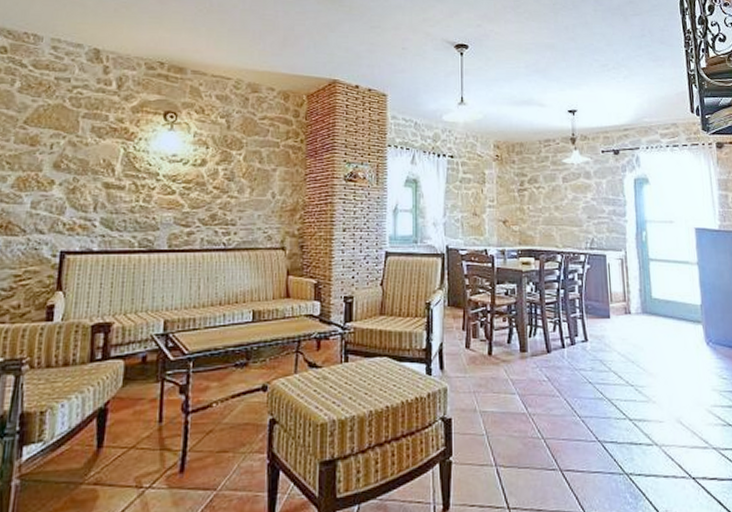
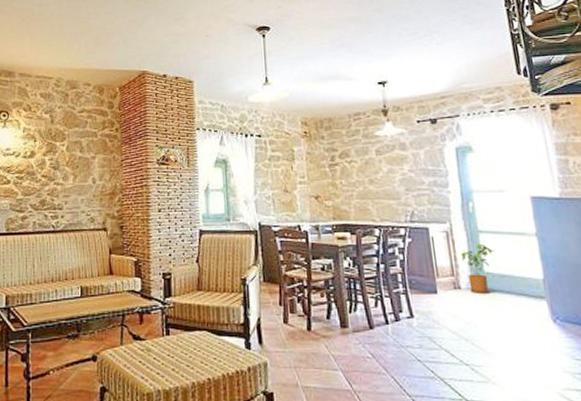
house plant: none [632,272,662,318] -> present [460,245,494,293]

